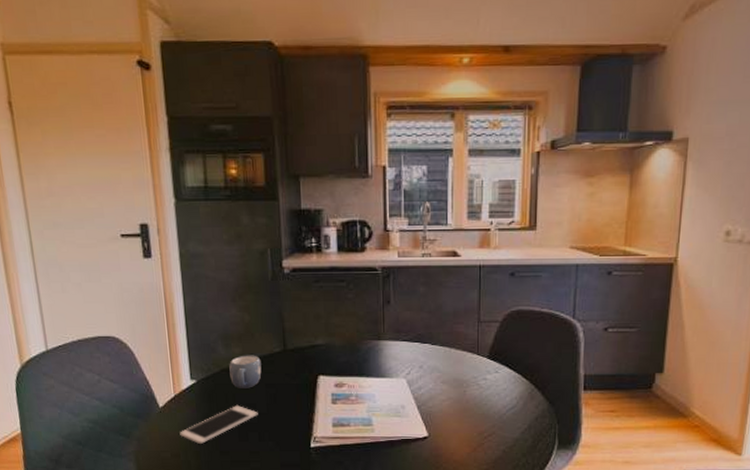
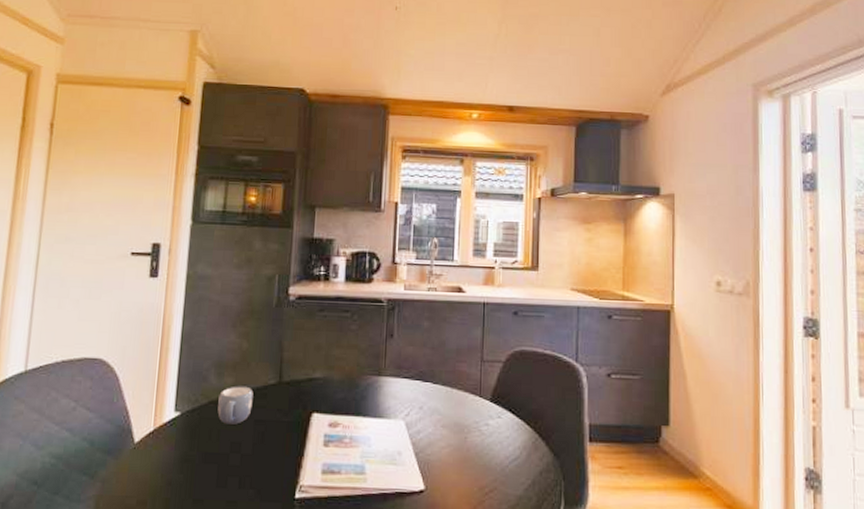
cell phone: present [179,406,258,444] -> none [151,444,242,489]

